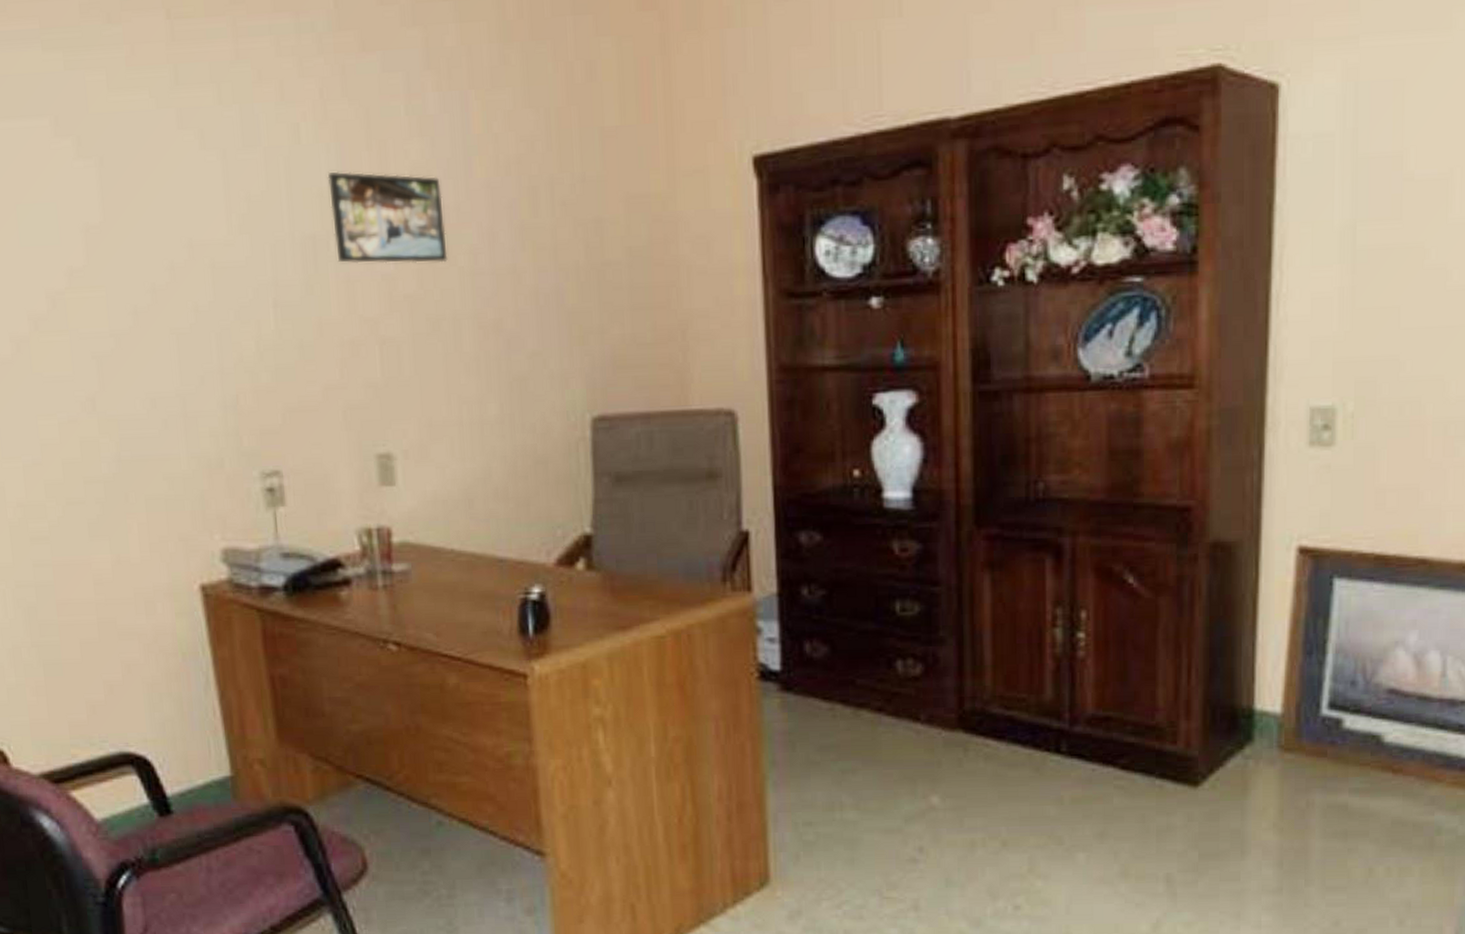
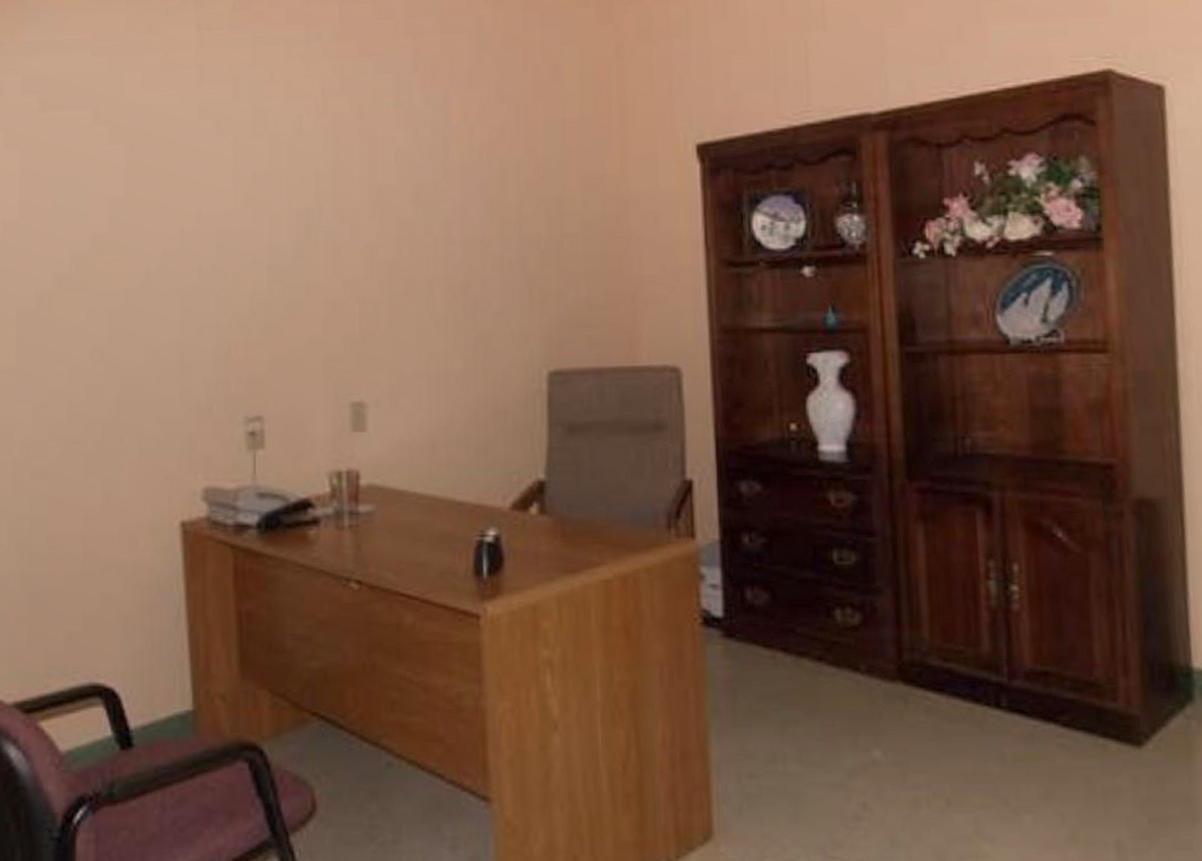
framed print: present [327,171,448,264] -> none [323,154,424,233]

